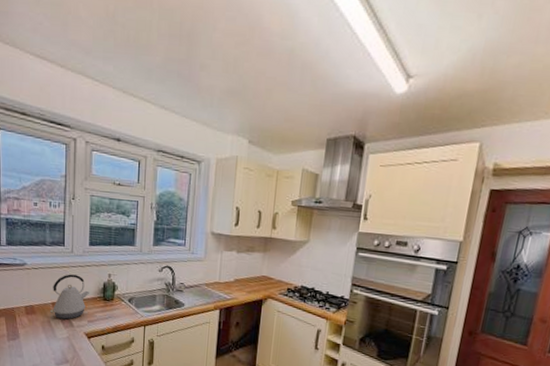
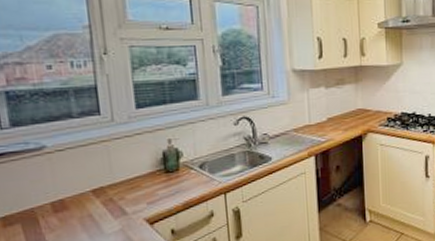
kettle: present [50,274,90,320] -> none [90,148,146,209]

